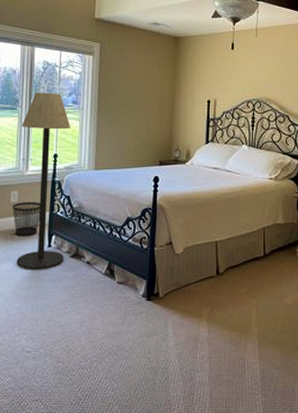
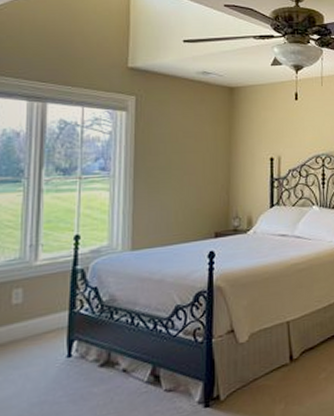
wastebasket: present [12,202,41,236] -> none [14,299,56,348]
floor lamp: present [16,92,71,270] -> none [20,158,98,392]

